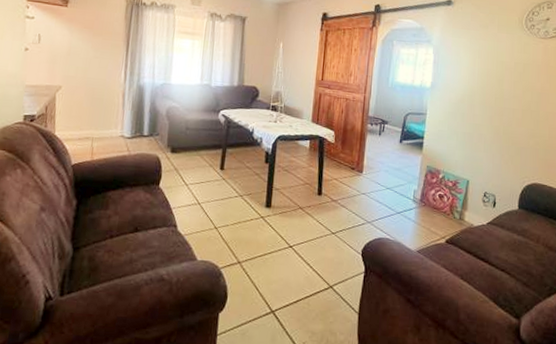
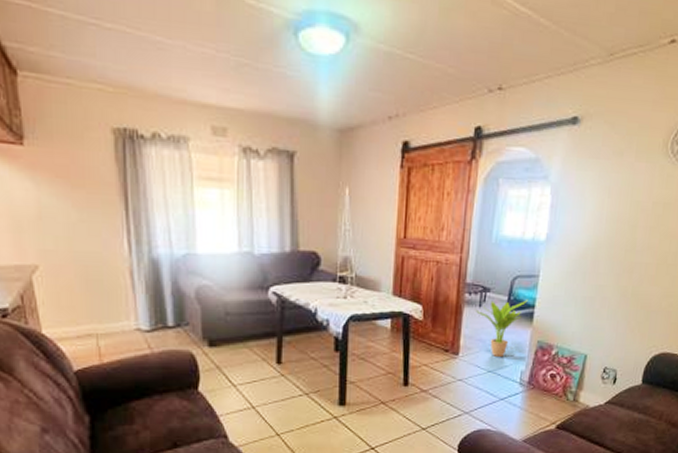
potted plant: none [376,131,418,178] -> present [476,299,528,358]

